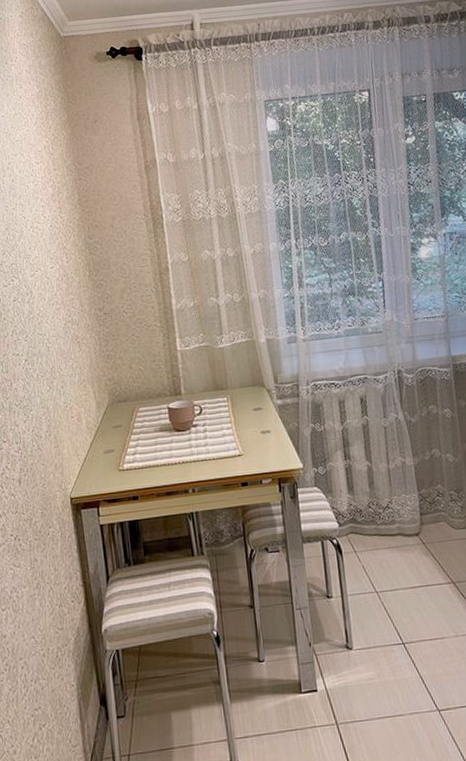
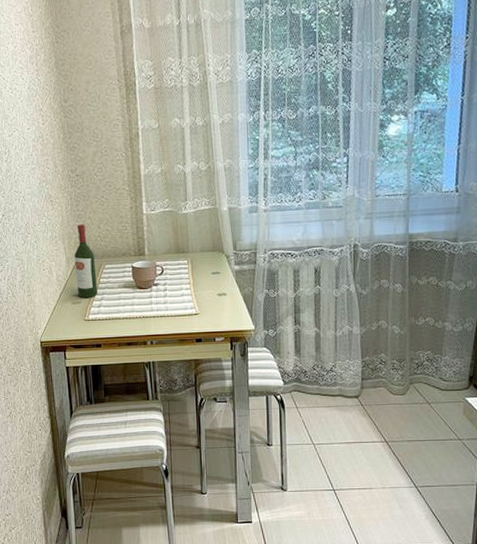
wine bottle: none [105,365,132,446] -> present [74,224,98,298]

